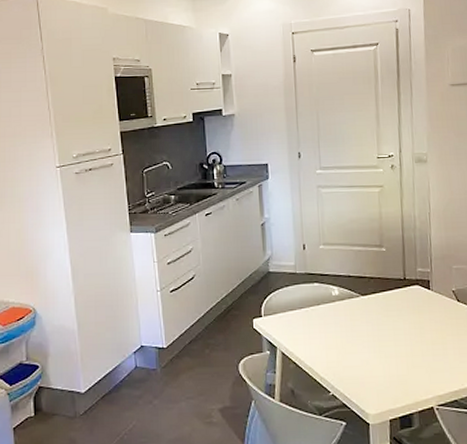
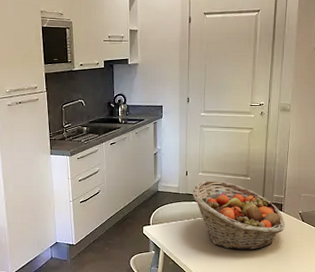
fruit basket: none [312,254,436,344] -> present [192,180,285,250]

